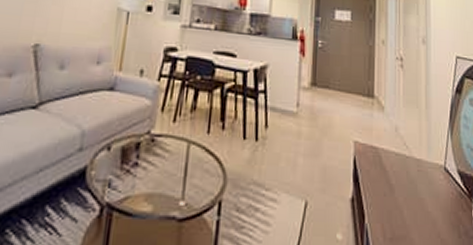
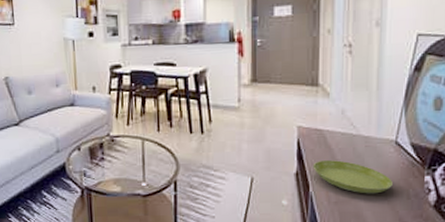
saucer: none [368,185,444,230] -> present [312,160,393,194]

